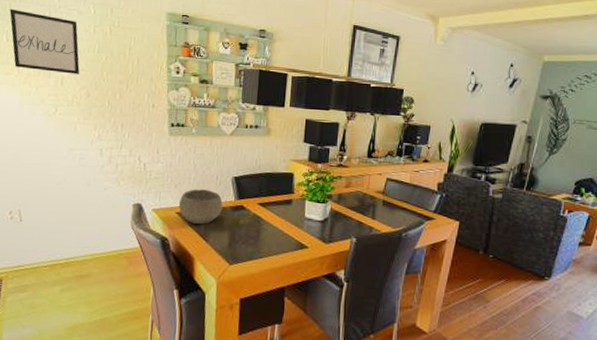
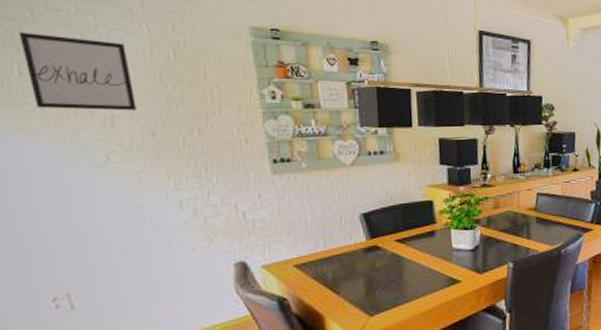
bowl: present [179,189,223,224] -> none [296,232,352,275]

